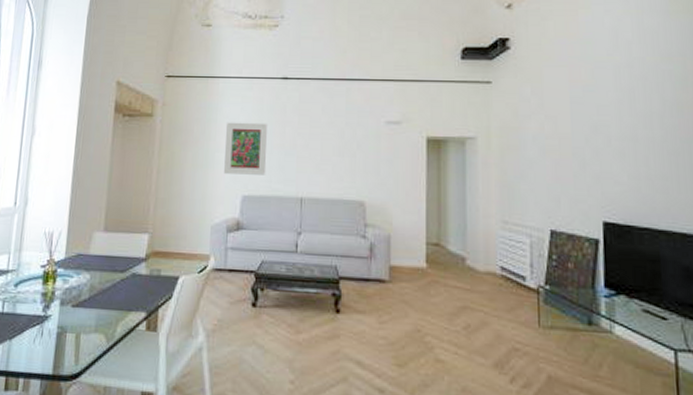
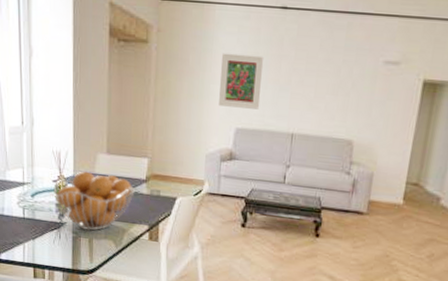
fruit basket: none [40,252,133,324] -> present [53,171,135,231]

